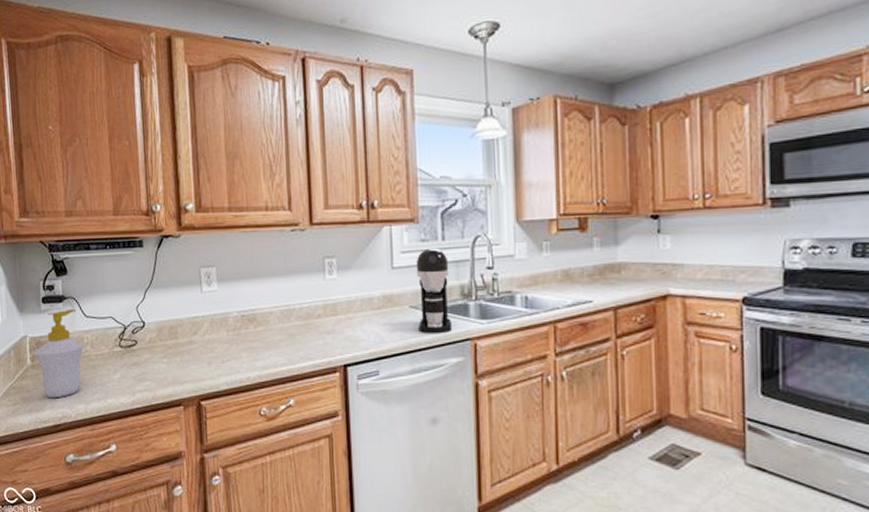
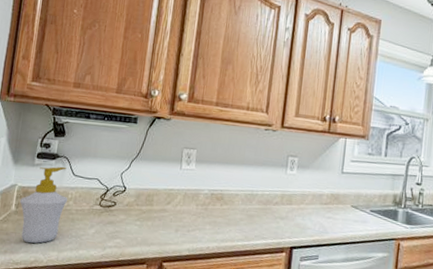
coffee maker: present [415,248,453,334] -> none [356,161,388,232]

